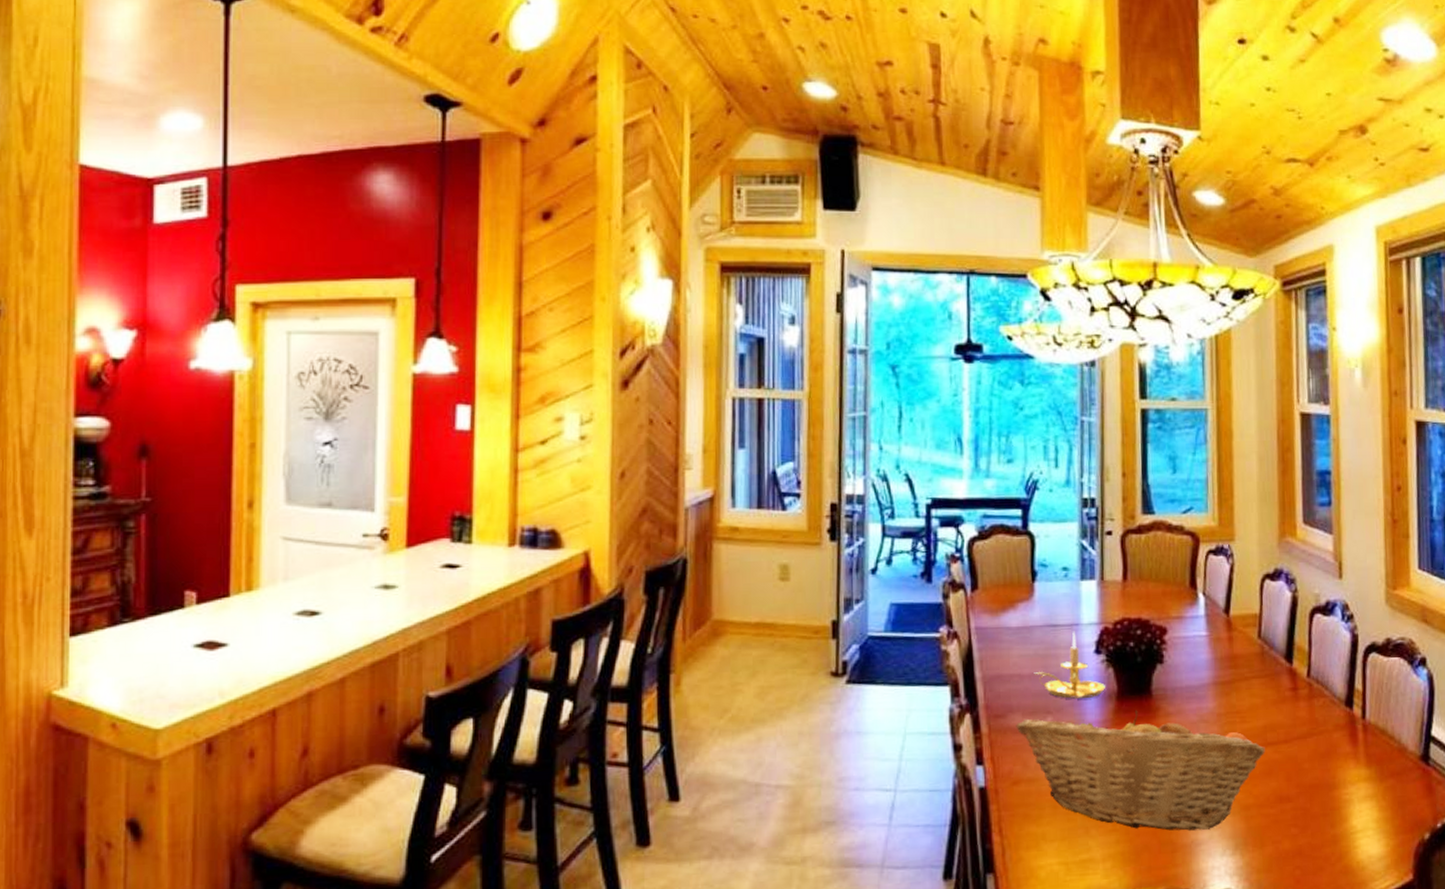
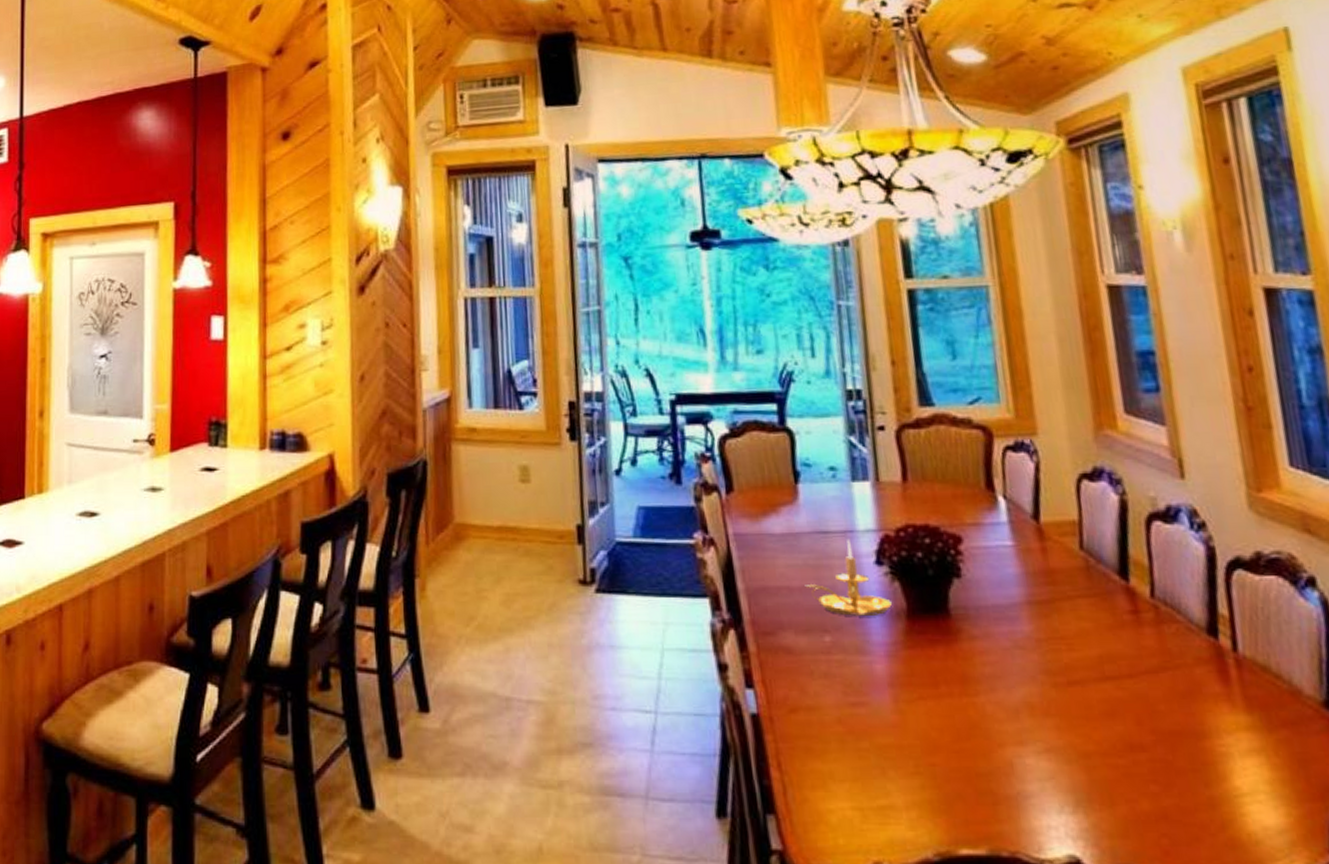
fruit basket: present [1016,710,1265,831] -> none [788,631,1104,779]

